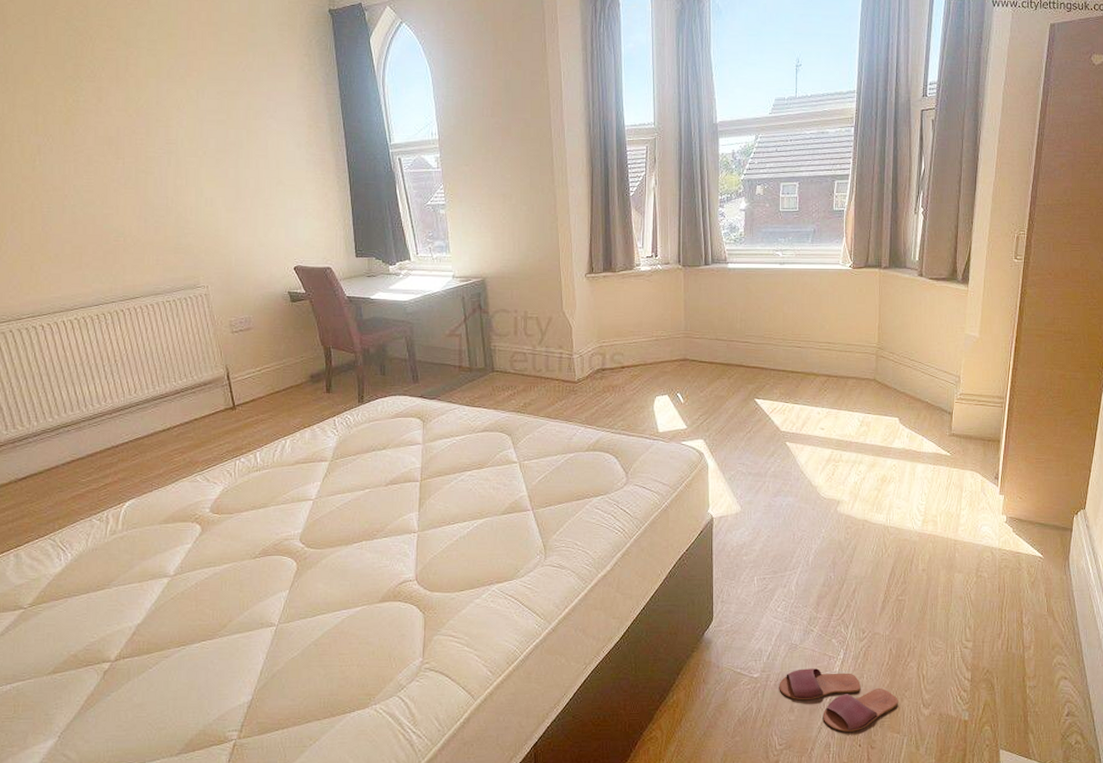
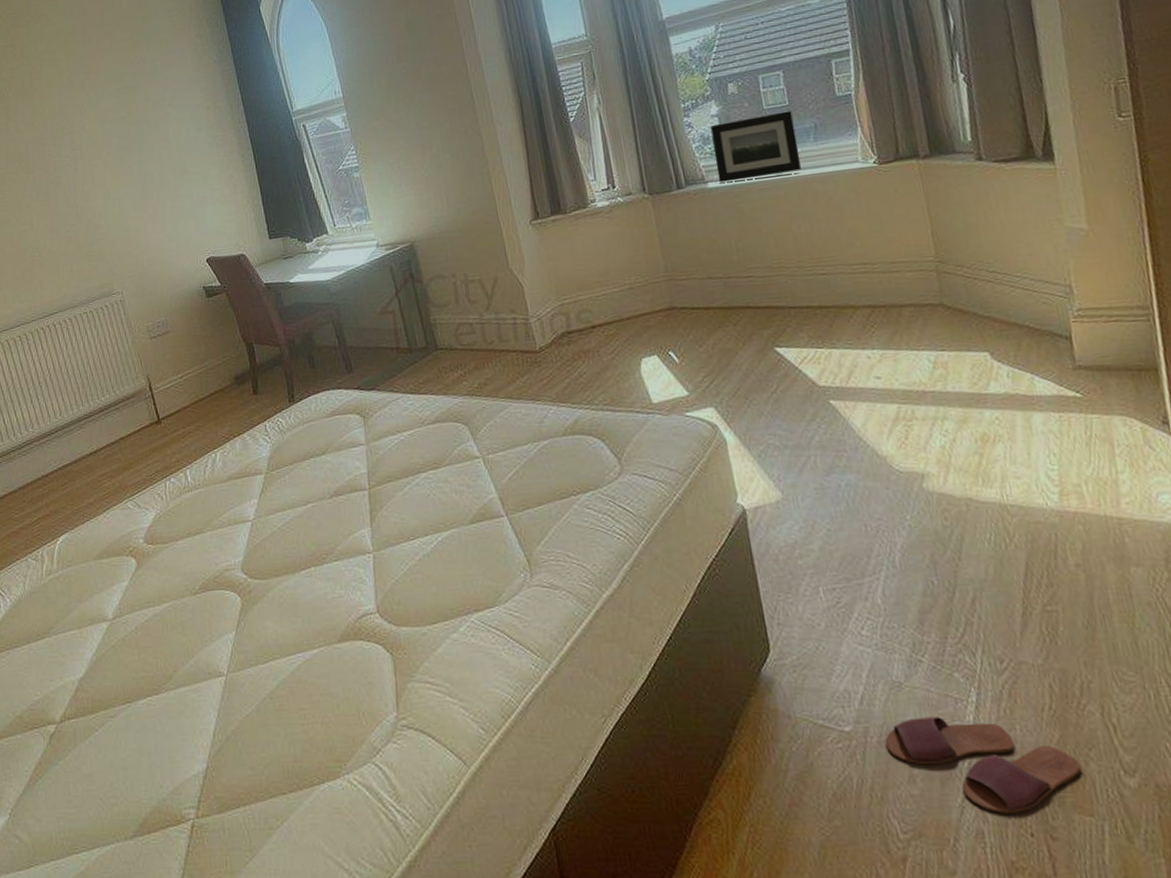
picture frame: none [737,215,799,265] -> present [711,110,802,183]

